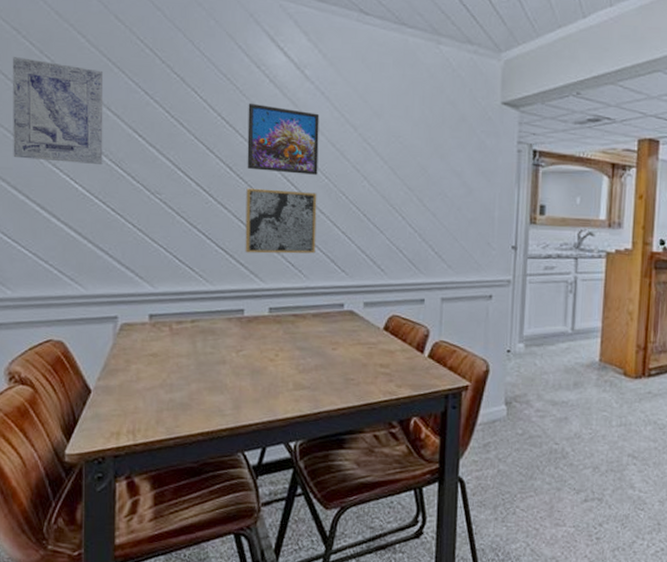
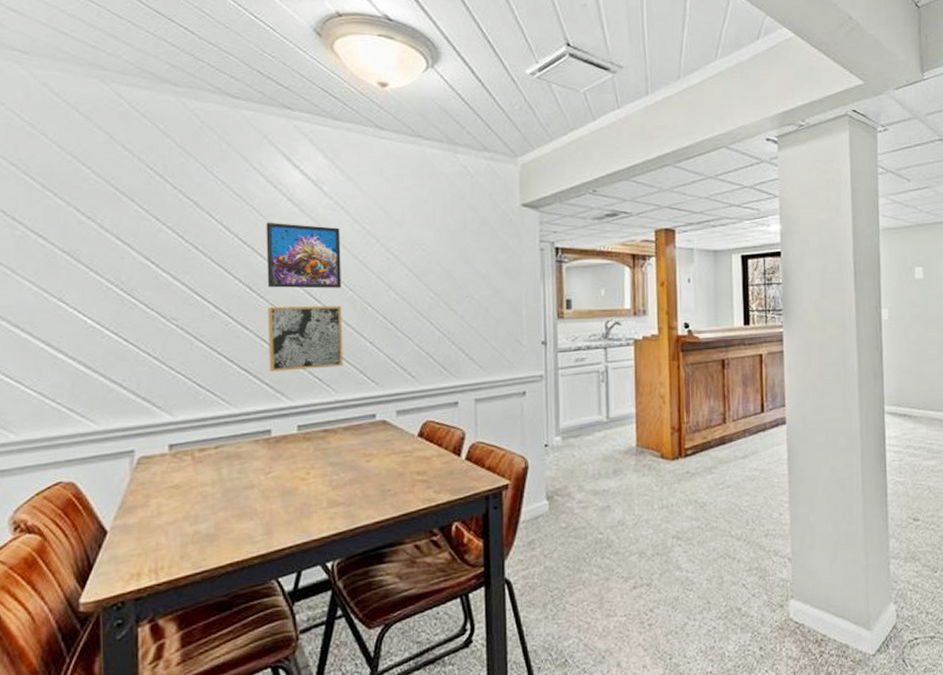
wall art: present [13,57,104,164] -> none [12,193,113,296]

